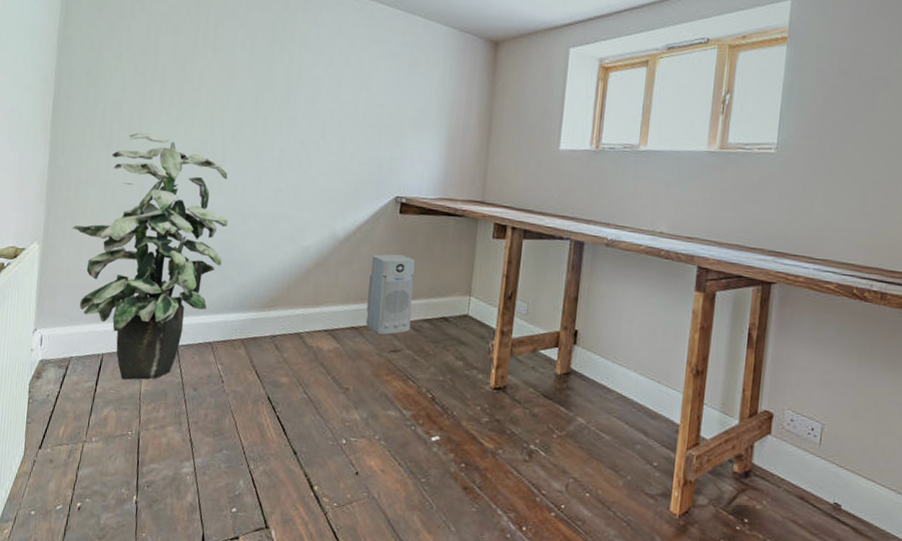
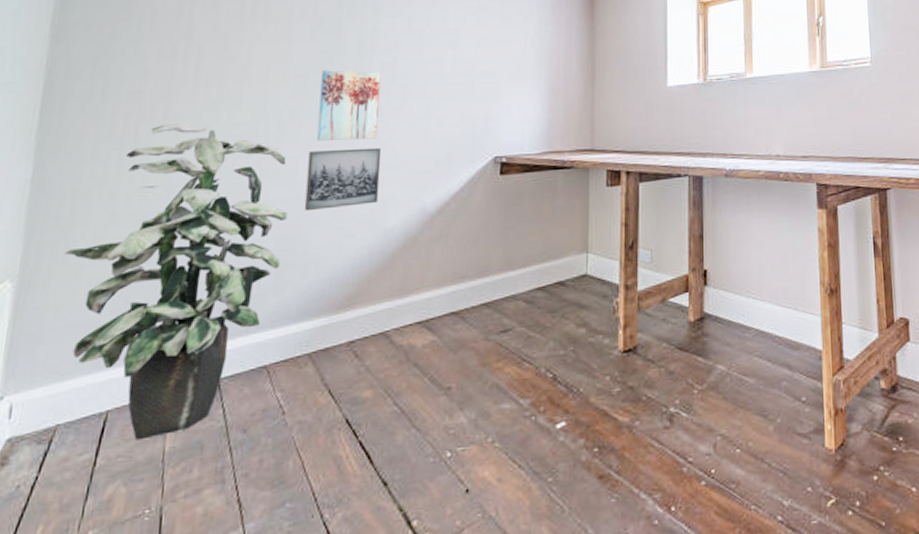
wall art: none [240,170,302,224] -> present [304,147,382,212]
wall art: none [251,99,305,167] -> present [316,70,381,141]
air purifier: present [366,254,415,335] -> none [468,220,522,316]

